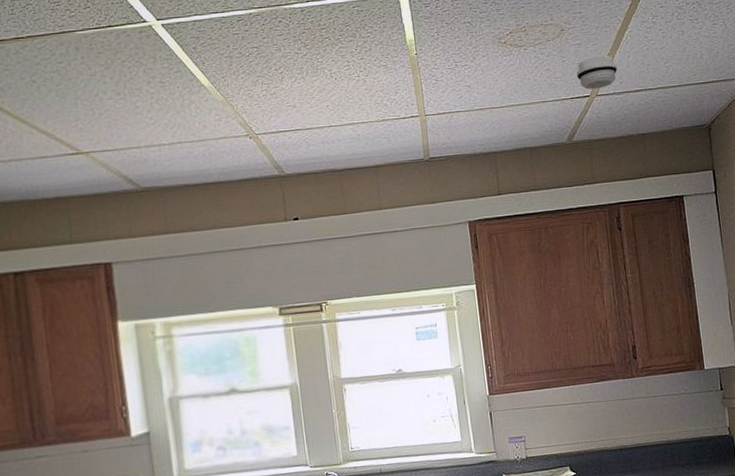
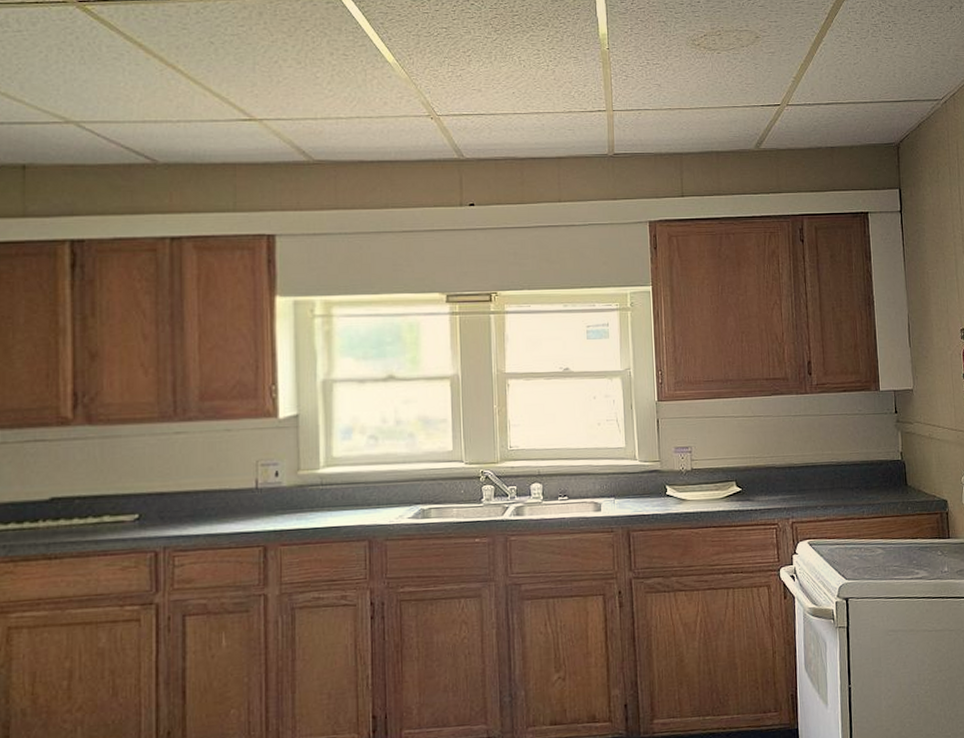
smoke detector: present [576,55,618,90] -> none [768,66,810,98]

